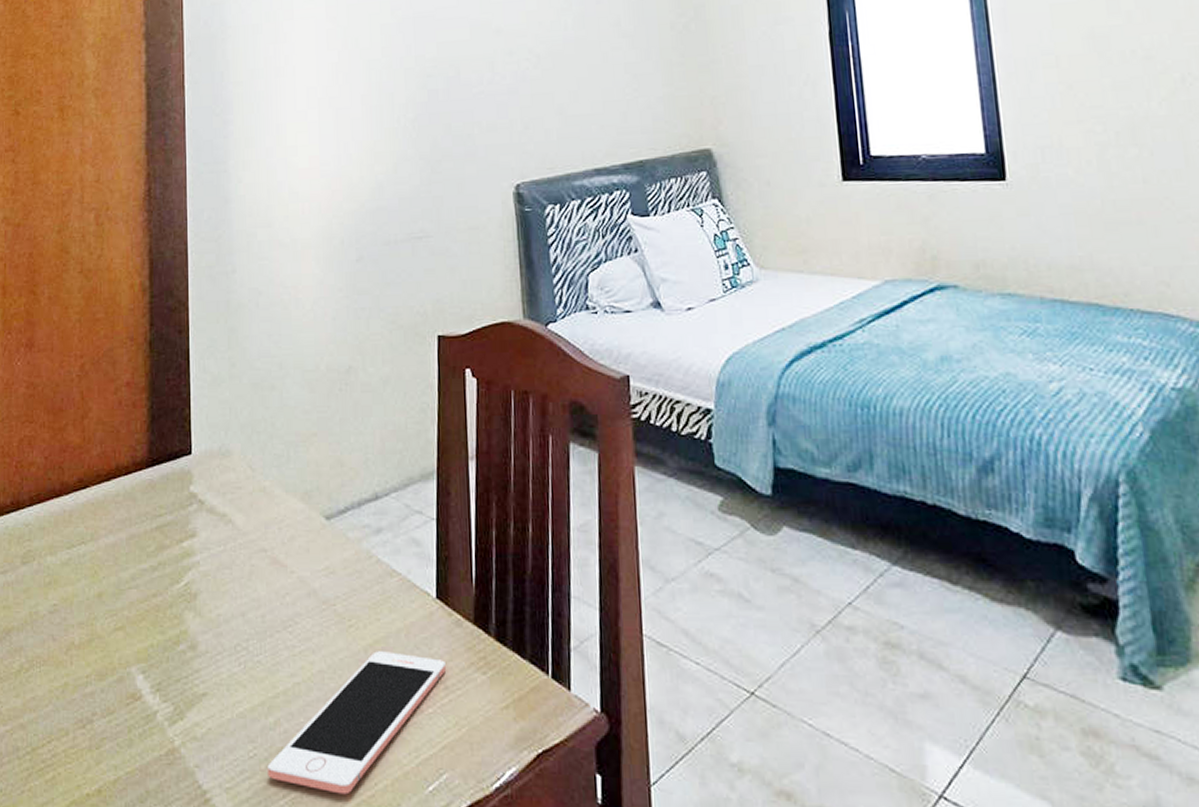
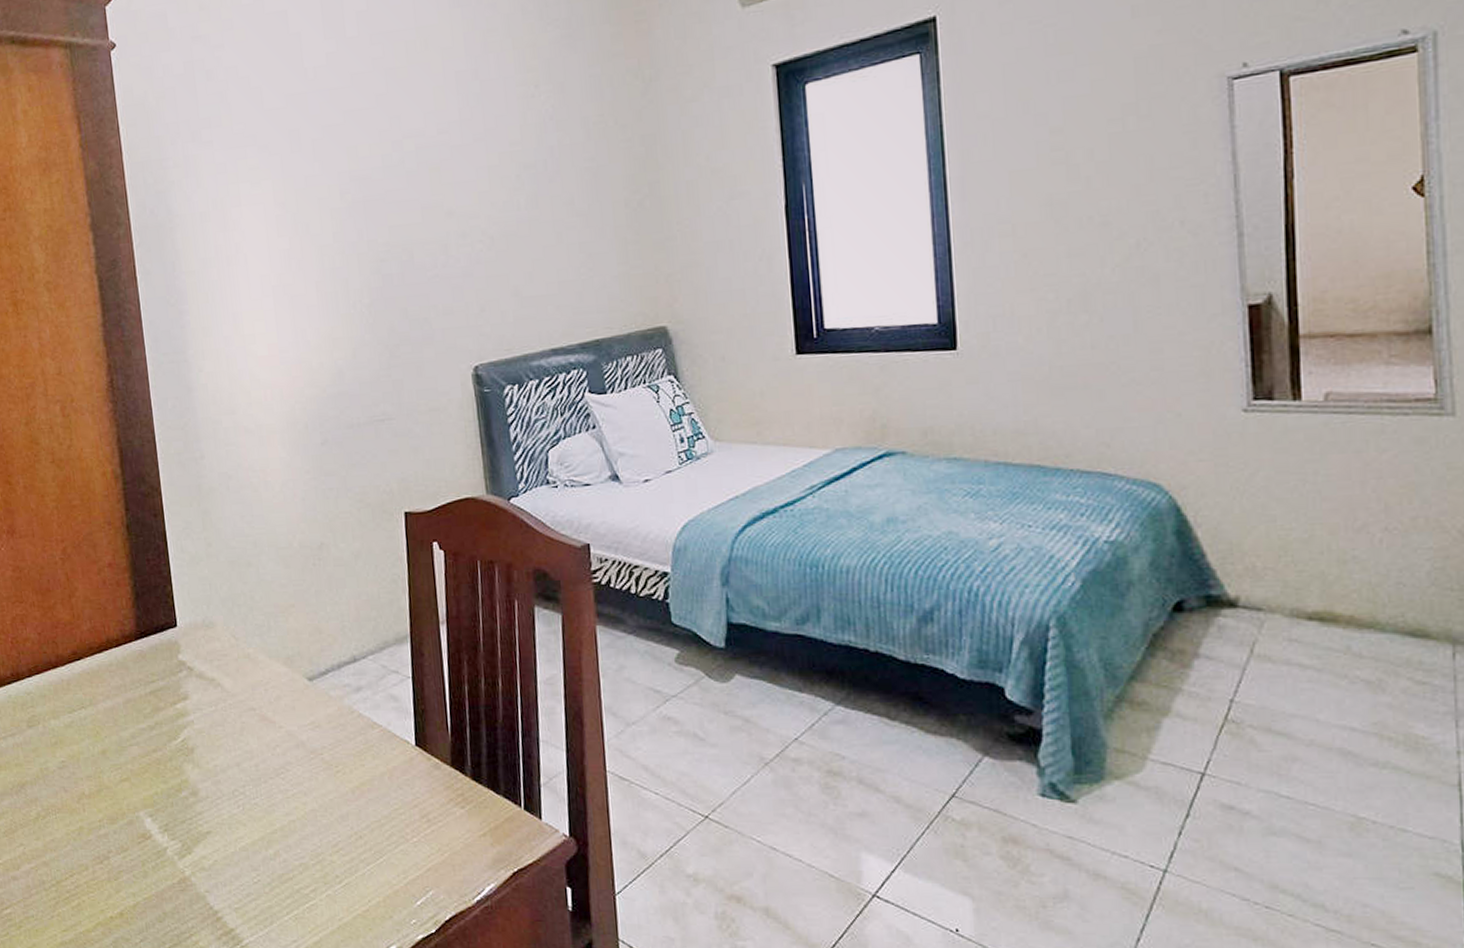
cell phone: present [267,651,446,795] -> none [271,792,427,910]

